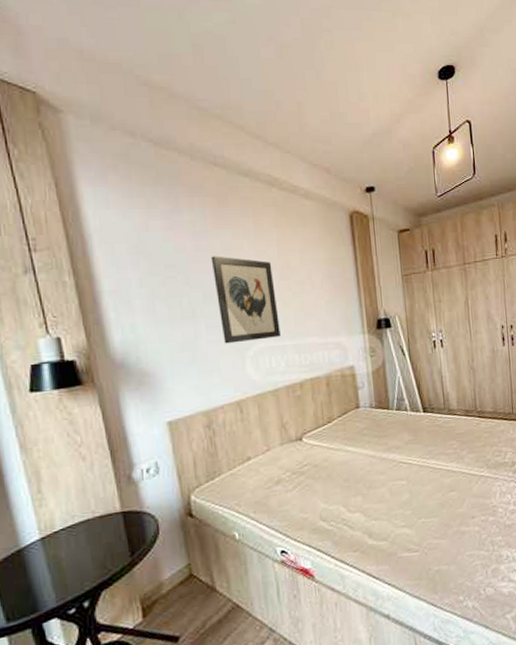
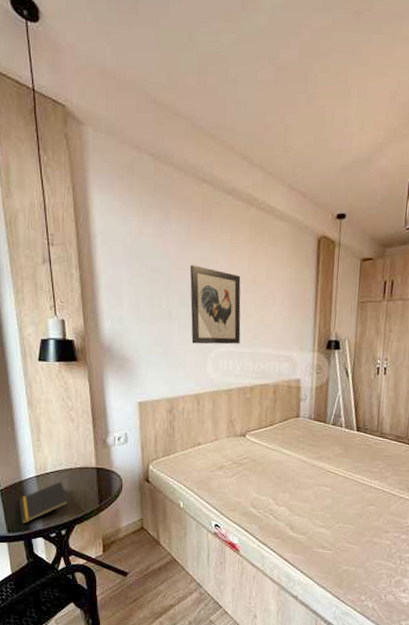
notepad: none [20,538,90,606] -> present [19,481,69,524]

